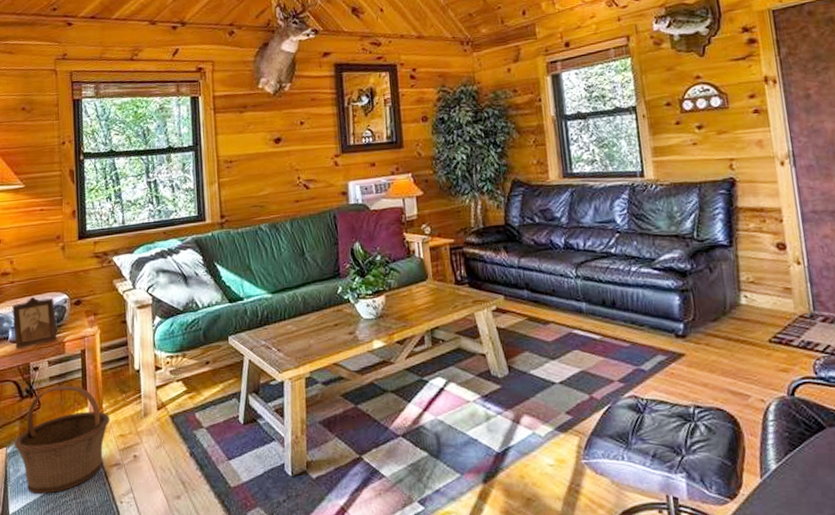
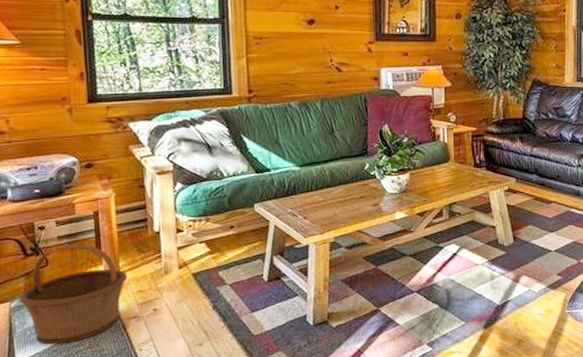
photo frame: present [12,296,57,349] -> none [10,157,66,208]

